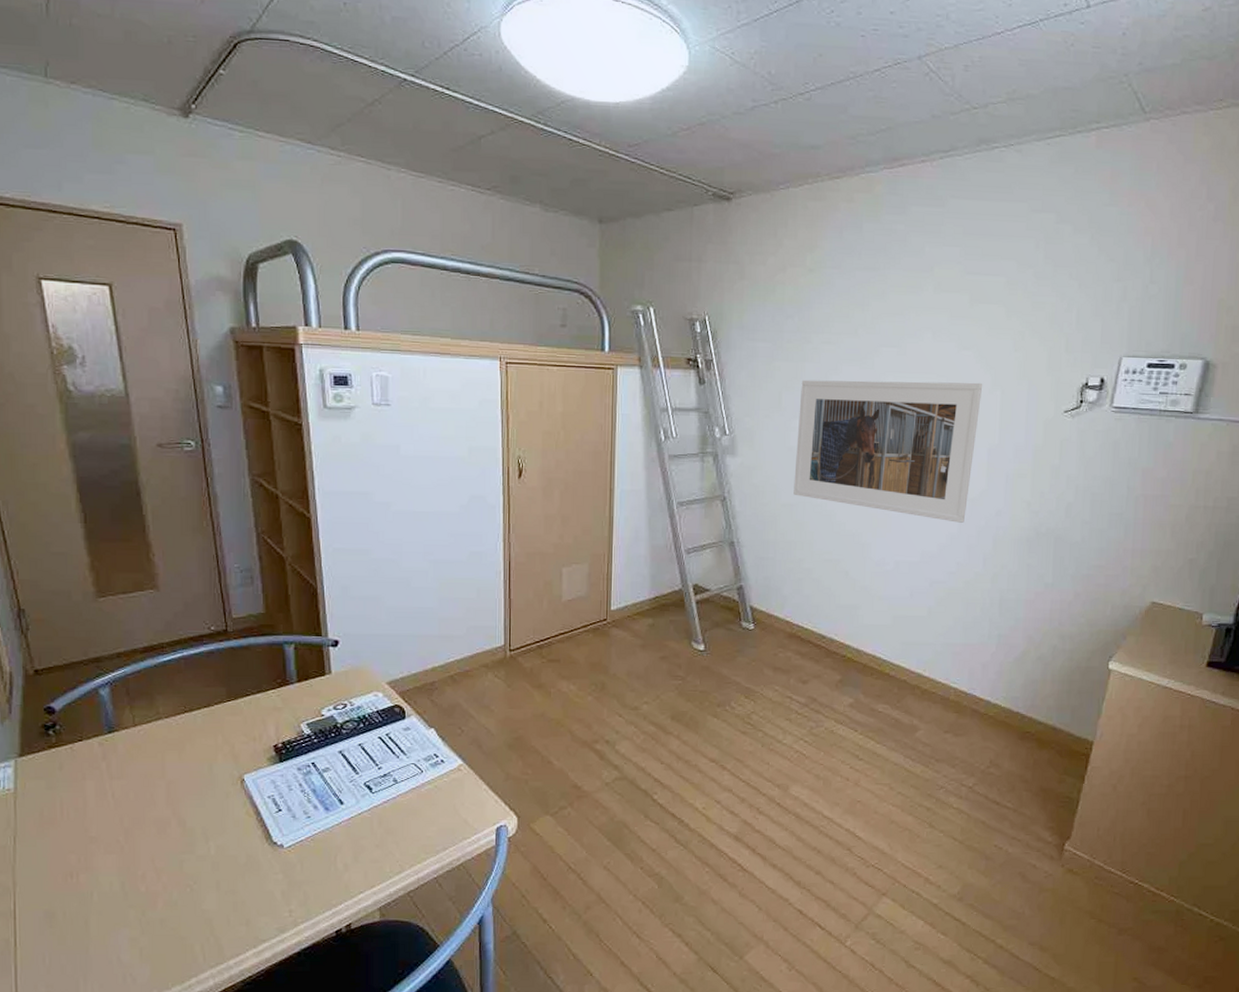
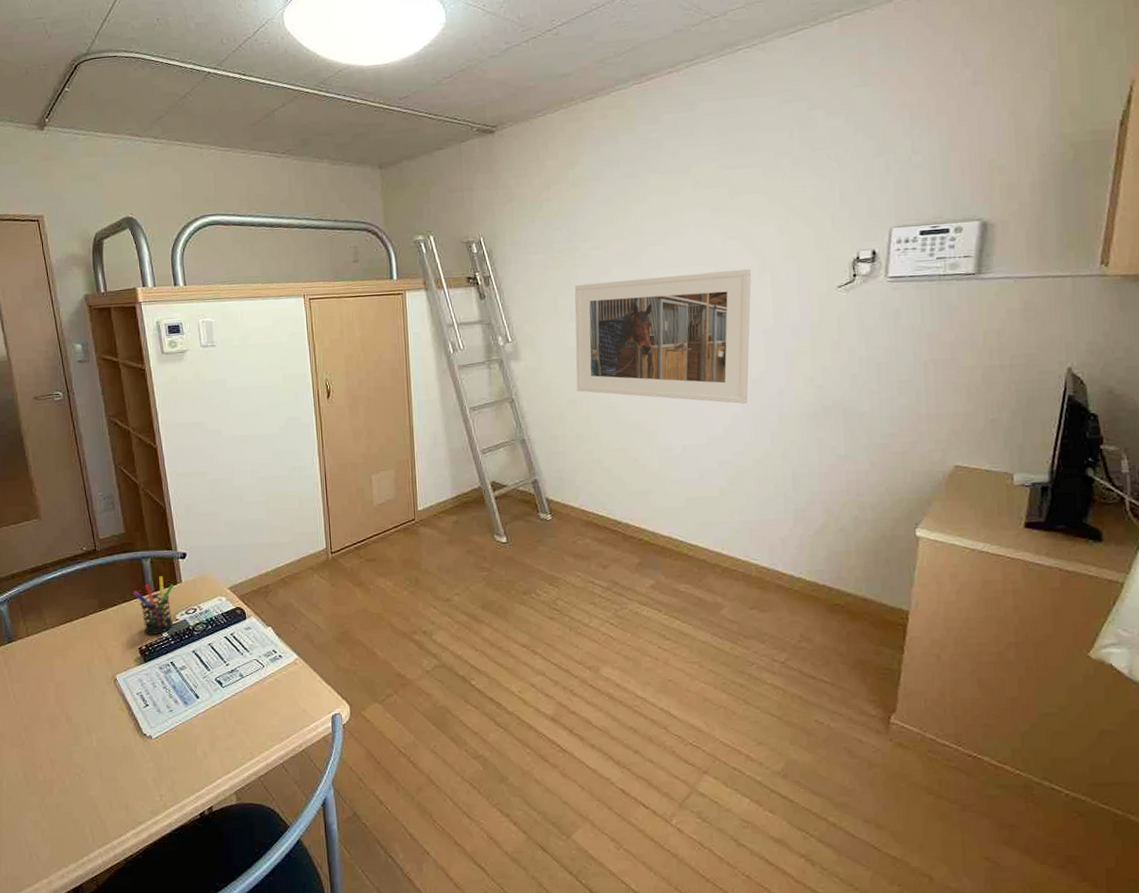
pen holder: none [270,665,322,732] -> present [132,576,174,635]

